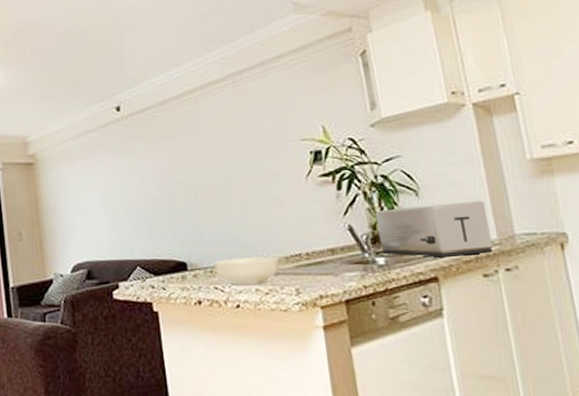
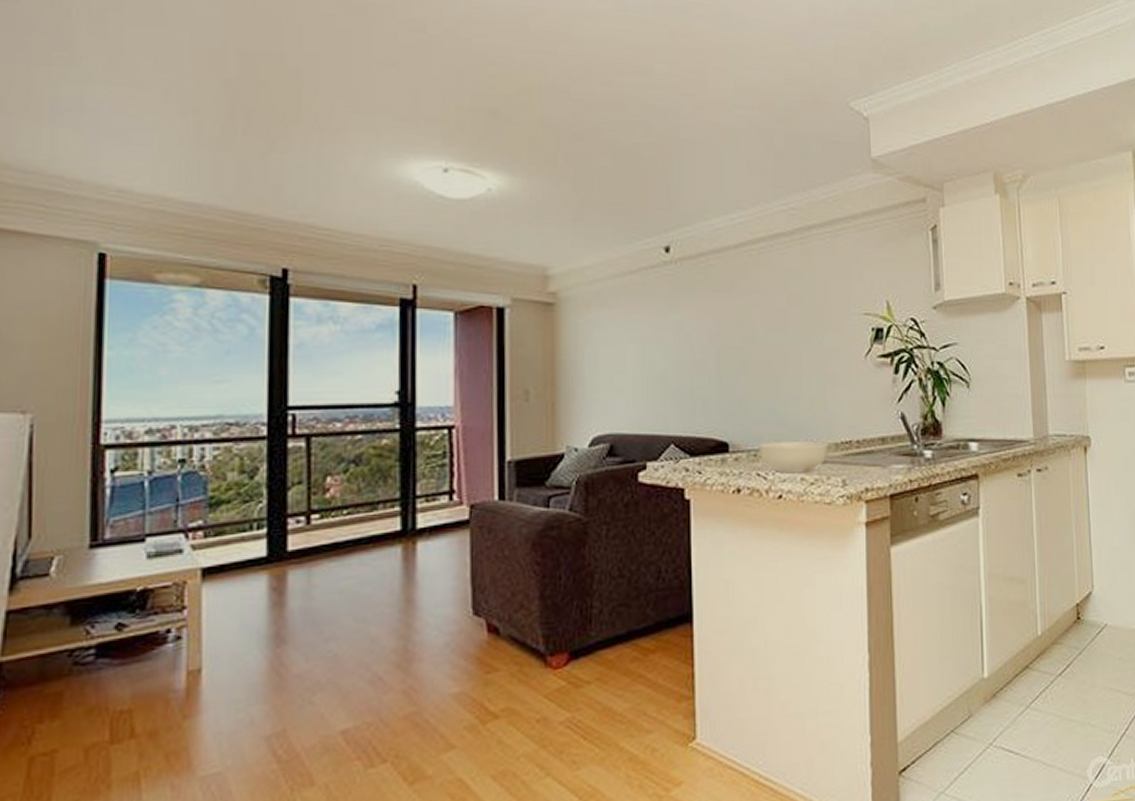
toaster: present [376,201,494,258] -> none [929,398,1029,454]

